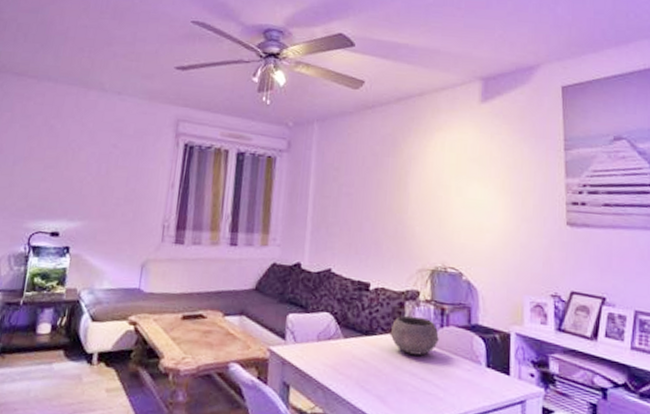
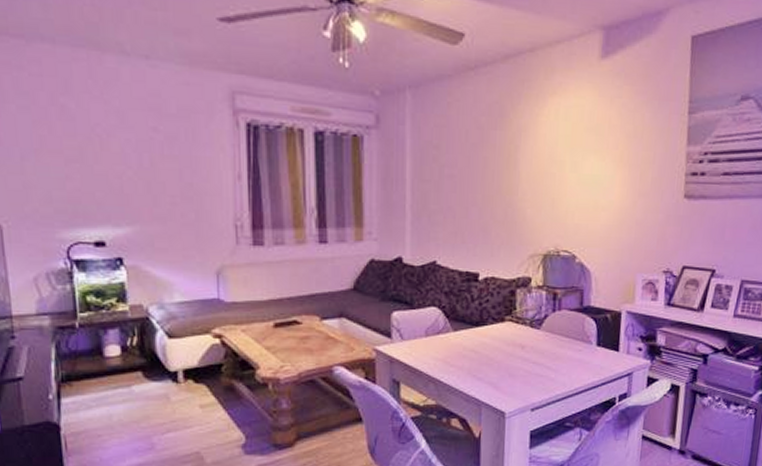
bowl: present [390,315,439,356] -> none [501,303,551,341]

